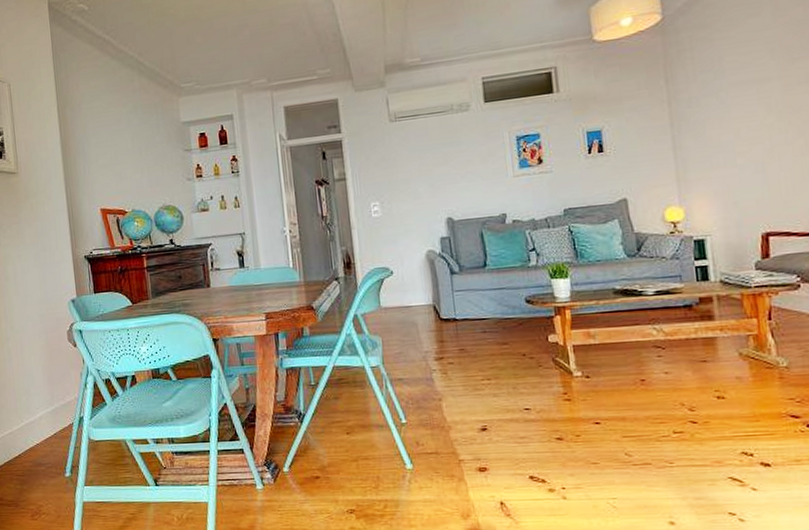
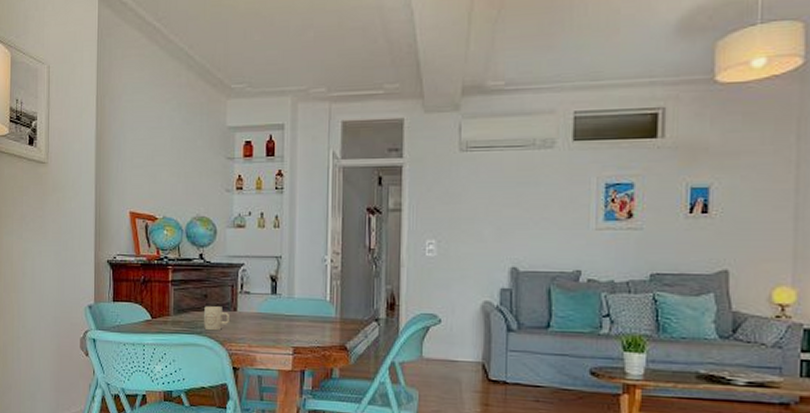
mug: none [179,285,205,309] -> present [203,306,231,331]

